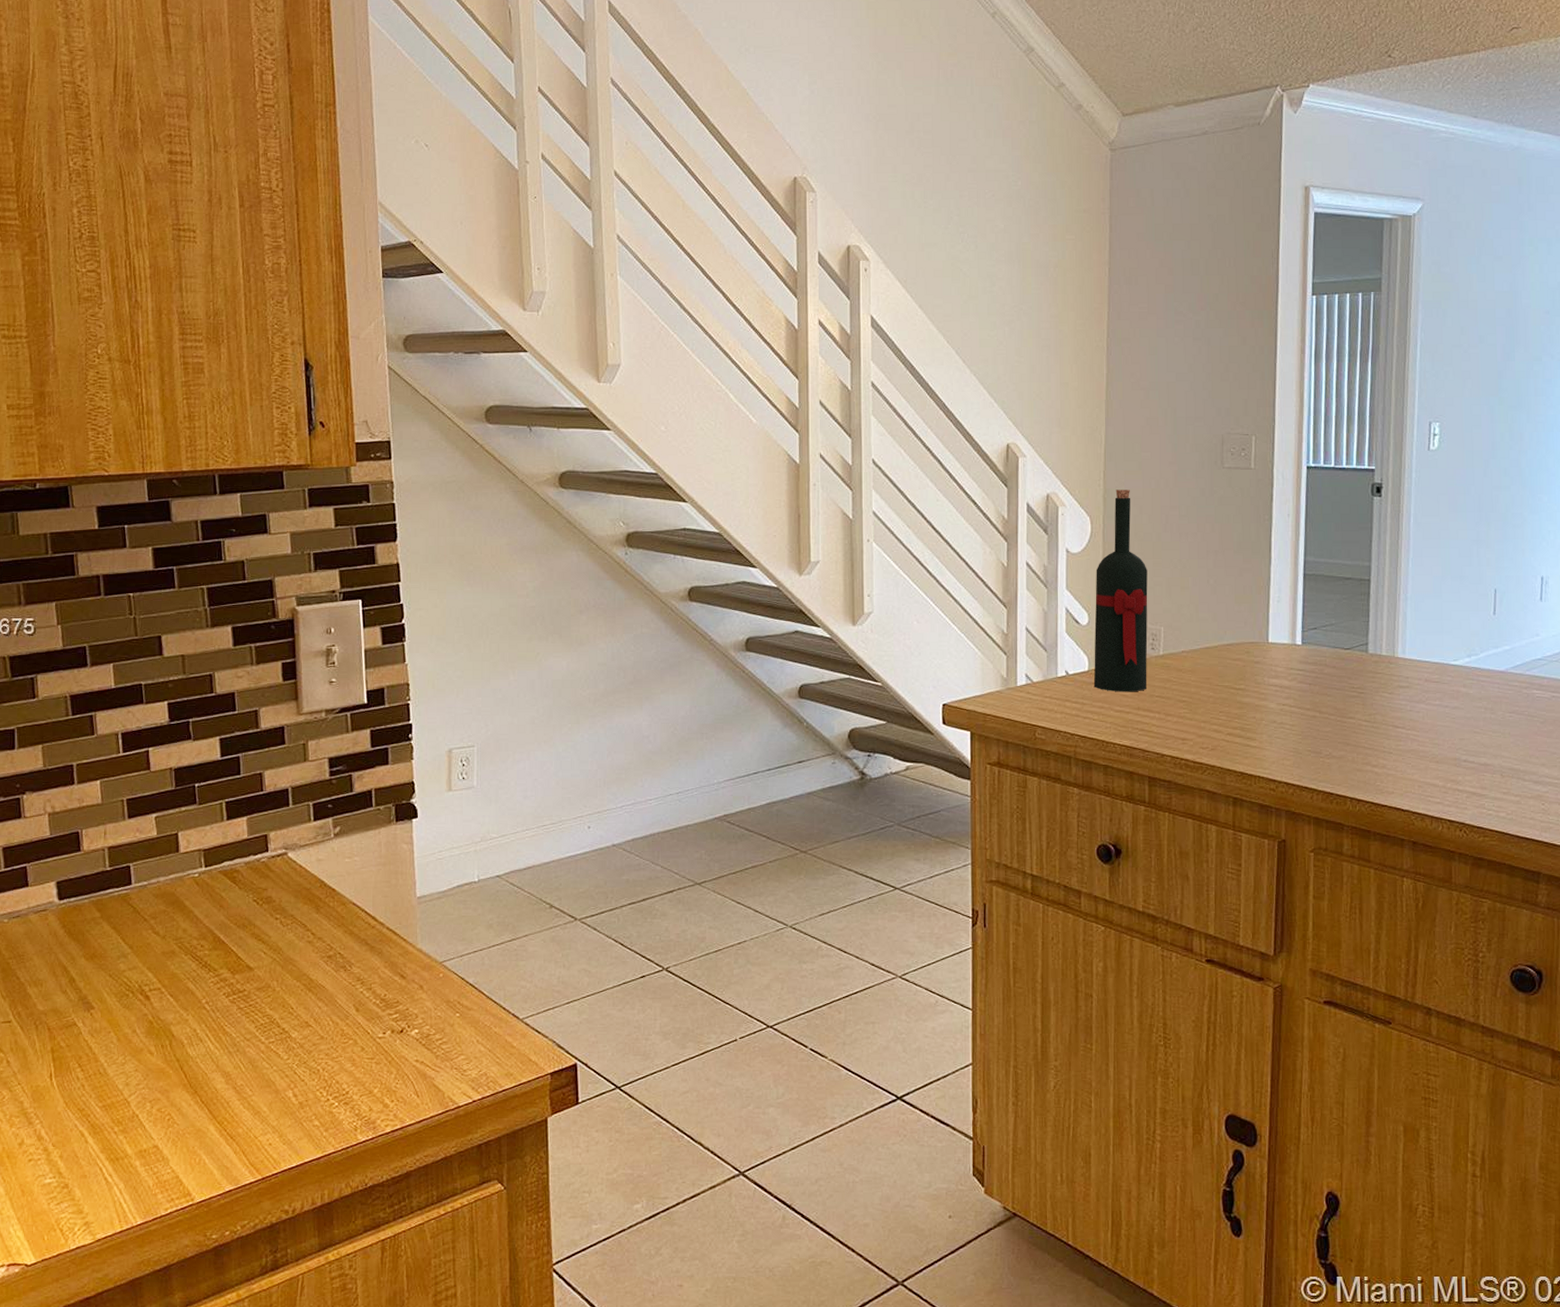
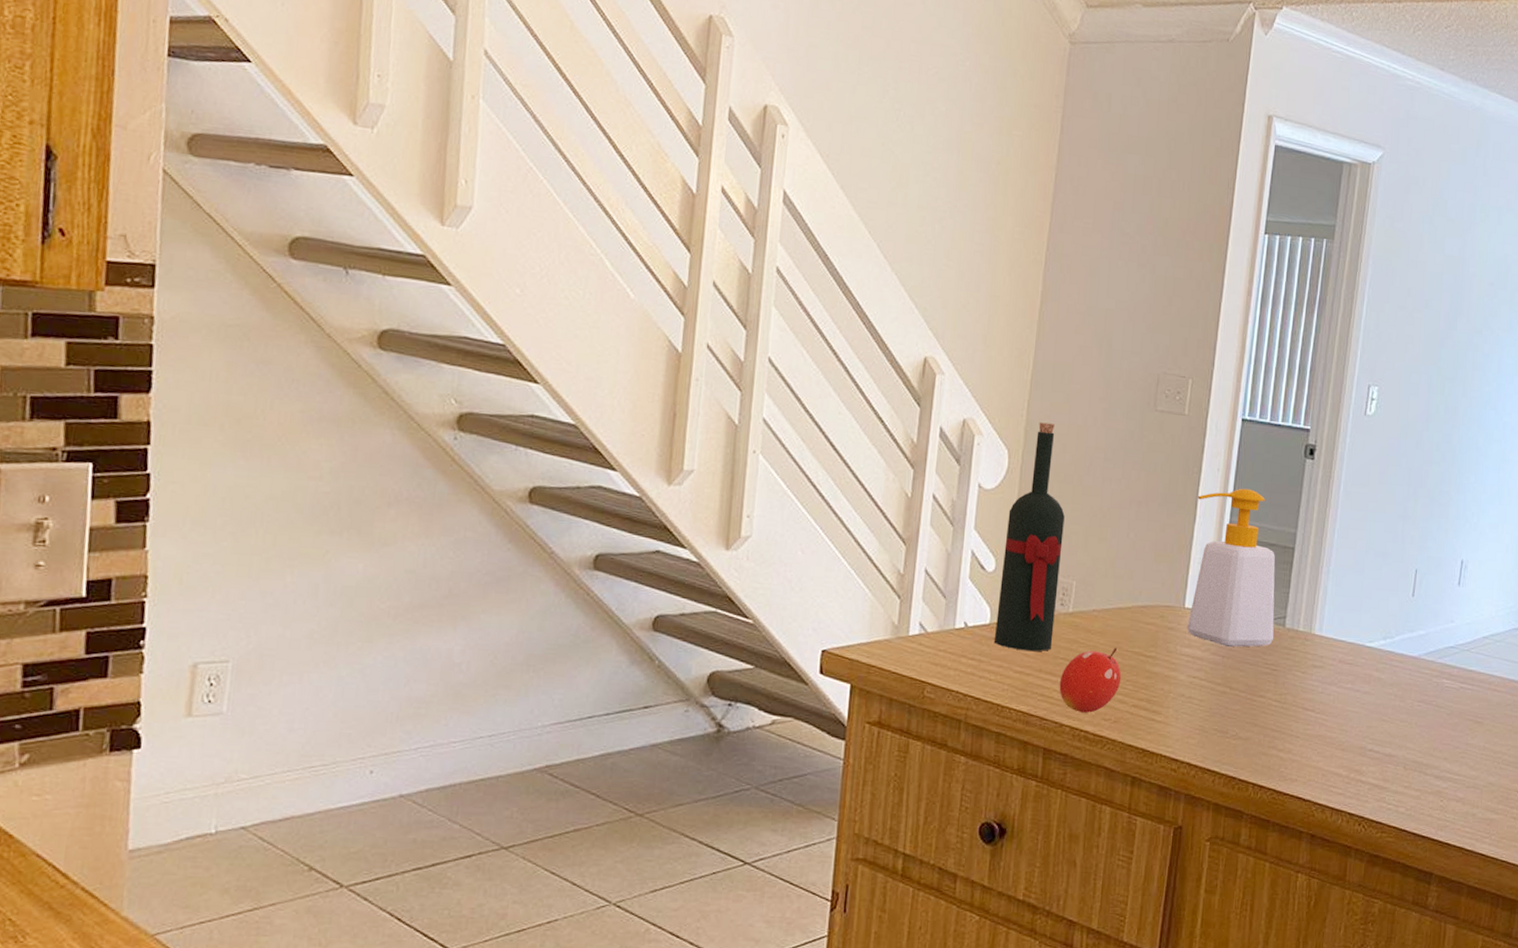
fruit: none [1157,683,1215,743] -> present [1059,647,1122,713]
soap bottle: none [1270,529,1358,676] -> present [1187,488,1276,648]

